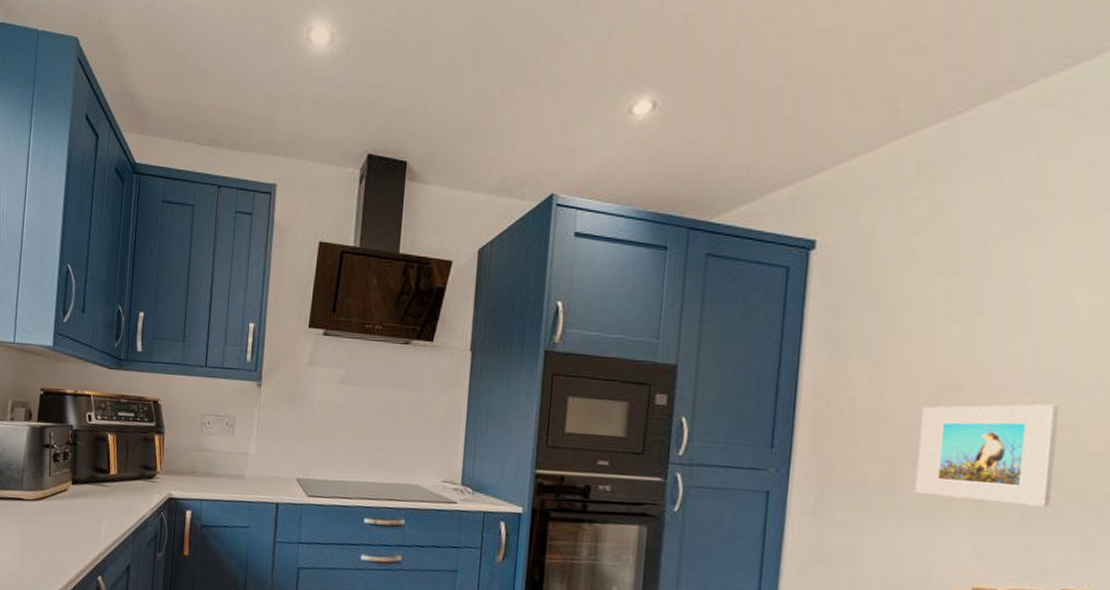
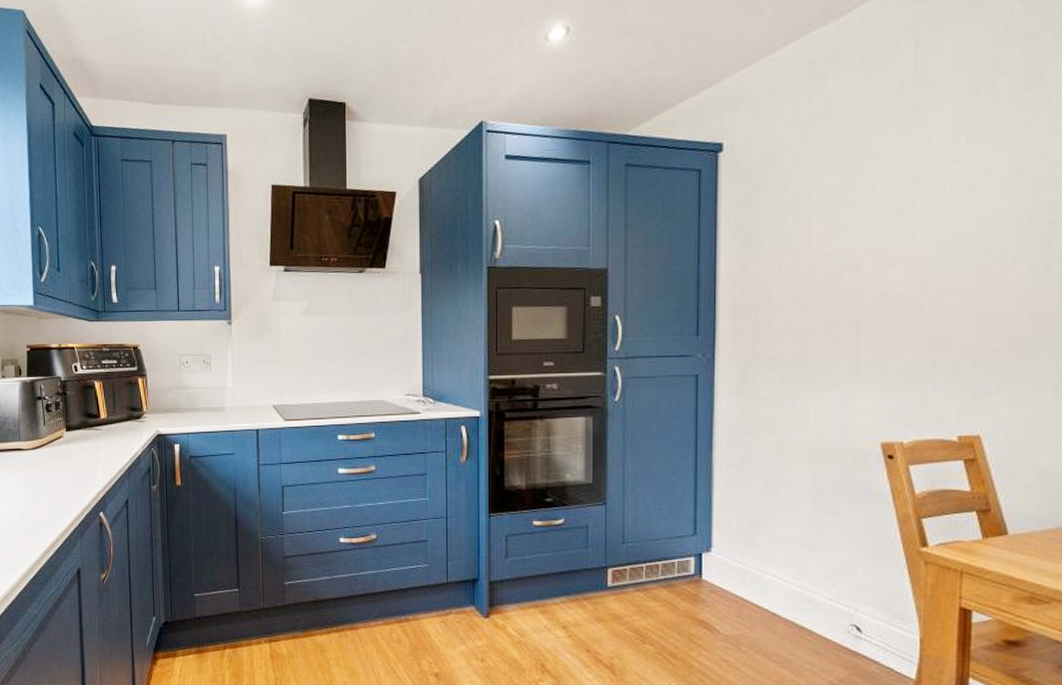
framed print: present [914,403,1059,507] -> none [825,272,946,365]

